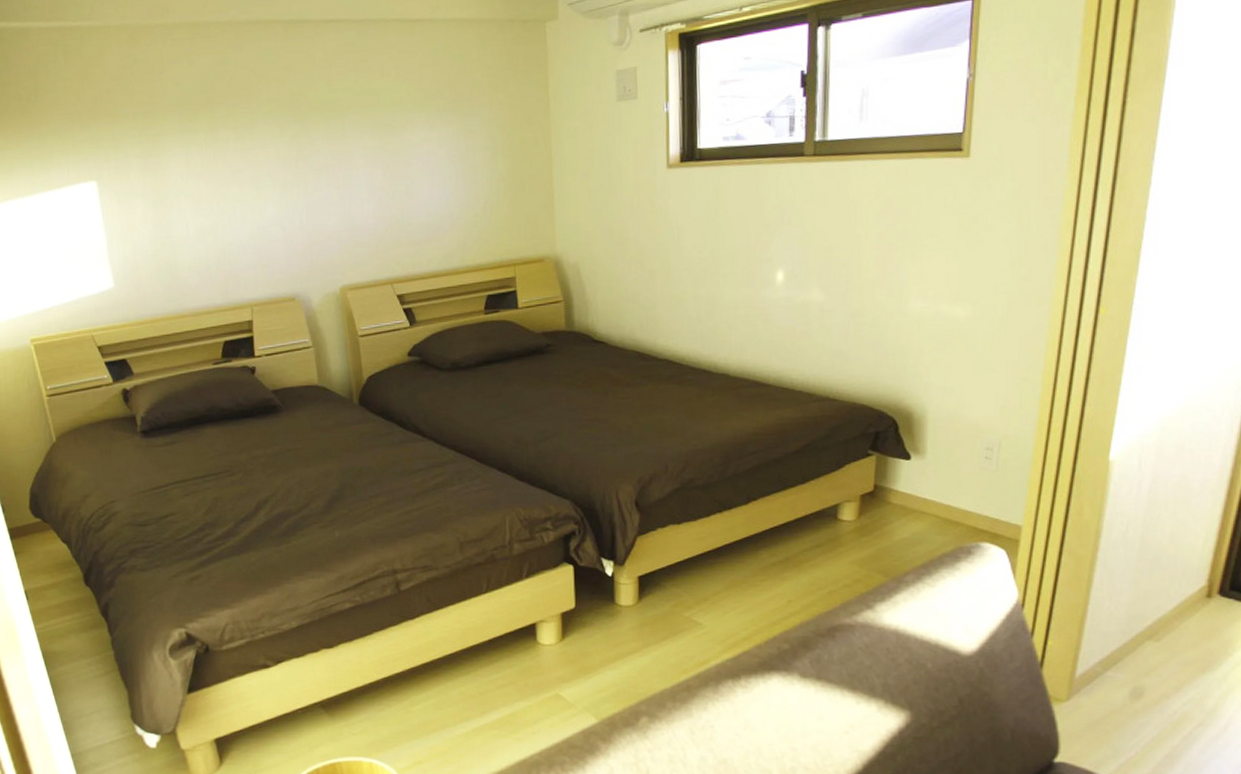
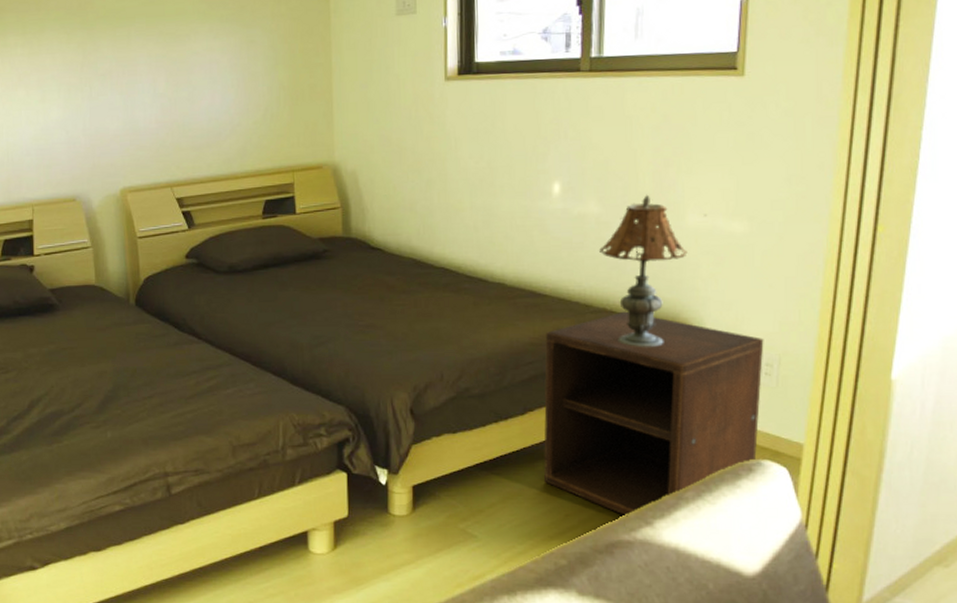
nightstand: none [767,399,985,601] -> present [544,311,764,517]
table lamp: none [823,280,930,435] -> present [599,194,707,347]

